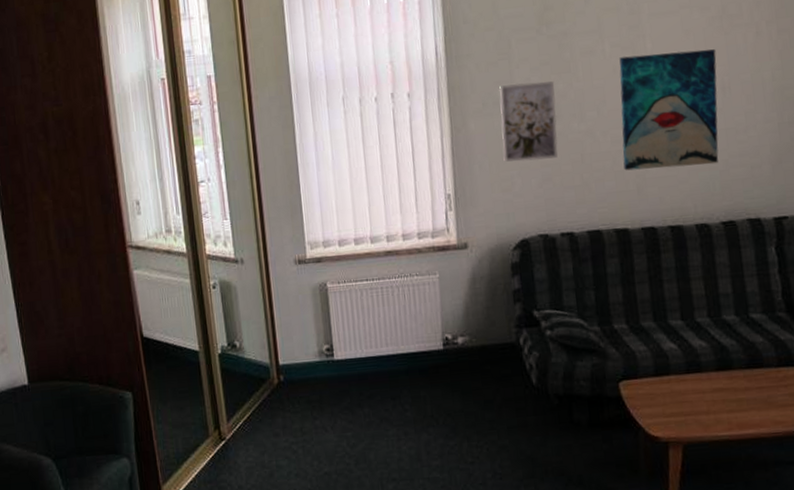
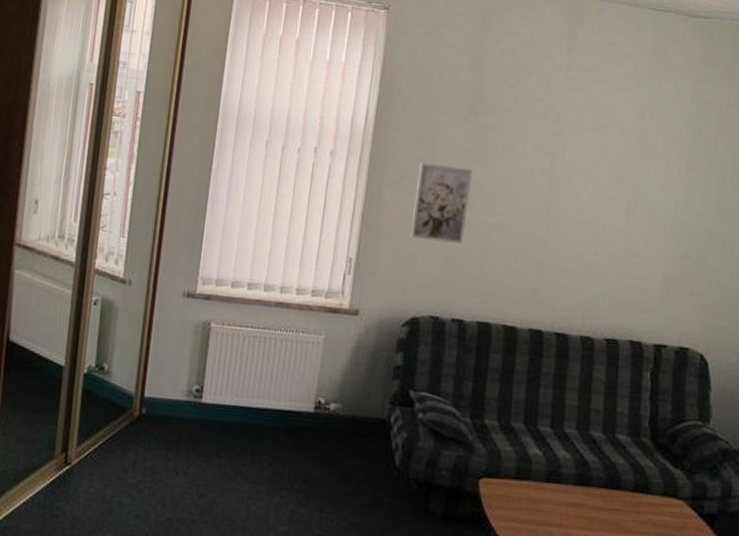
wall art: present [619,49,719,171] -> none [523,160,628,282]

